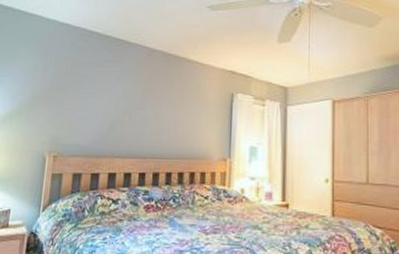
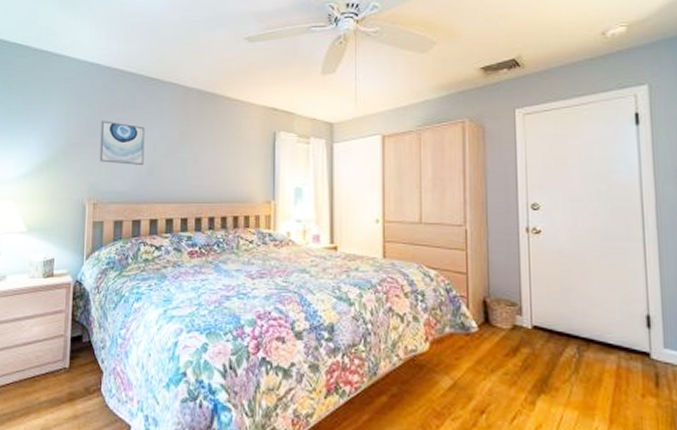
wall art: none [62,77,109,121] -> present [99,120,145,166]

